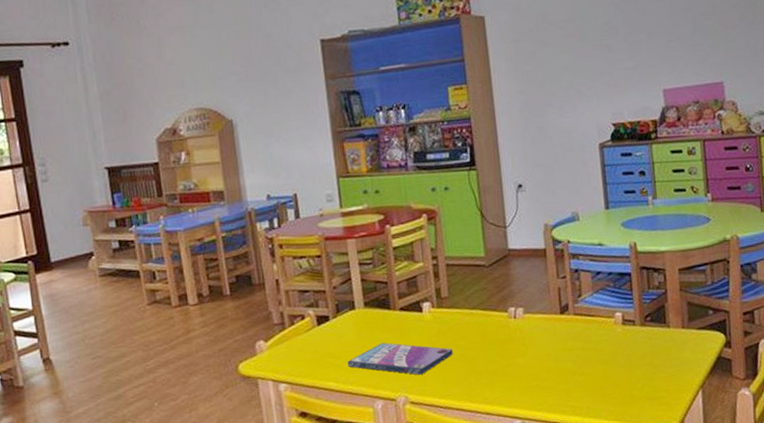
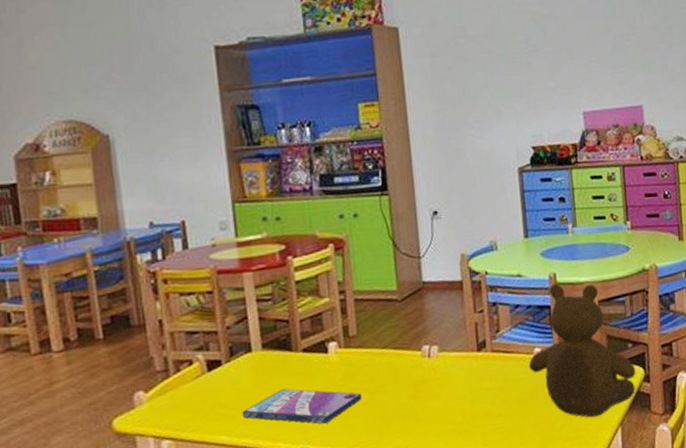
teddy bear: none [610,252,717,380] -> present [529,283,636,418]

